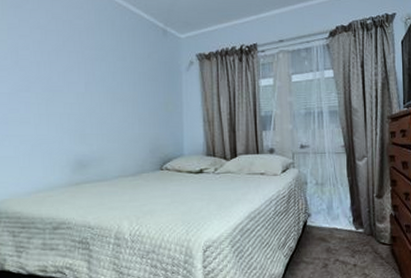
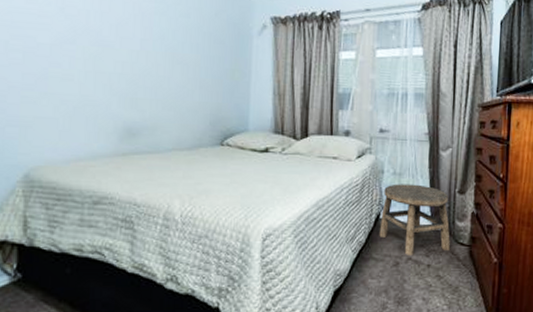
stool: none [307,192,374,257] -> present [379,184,451,255]

